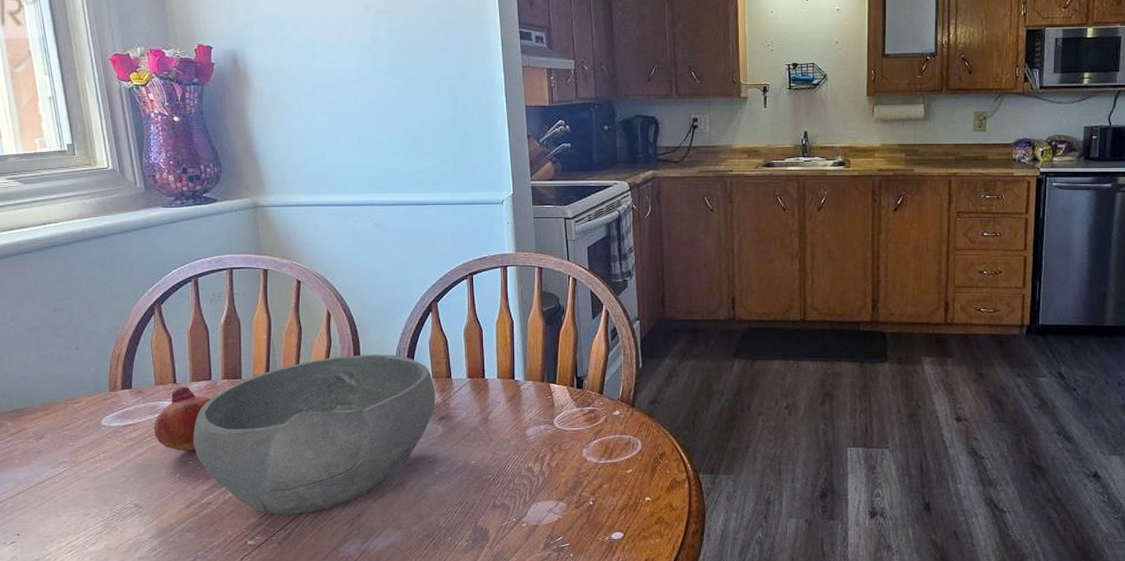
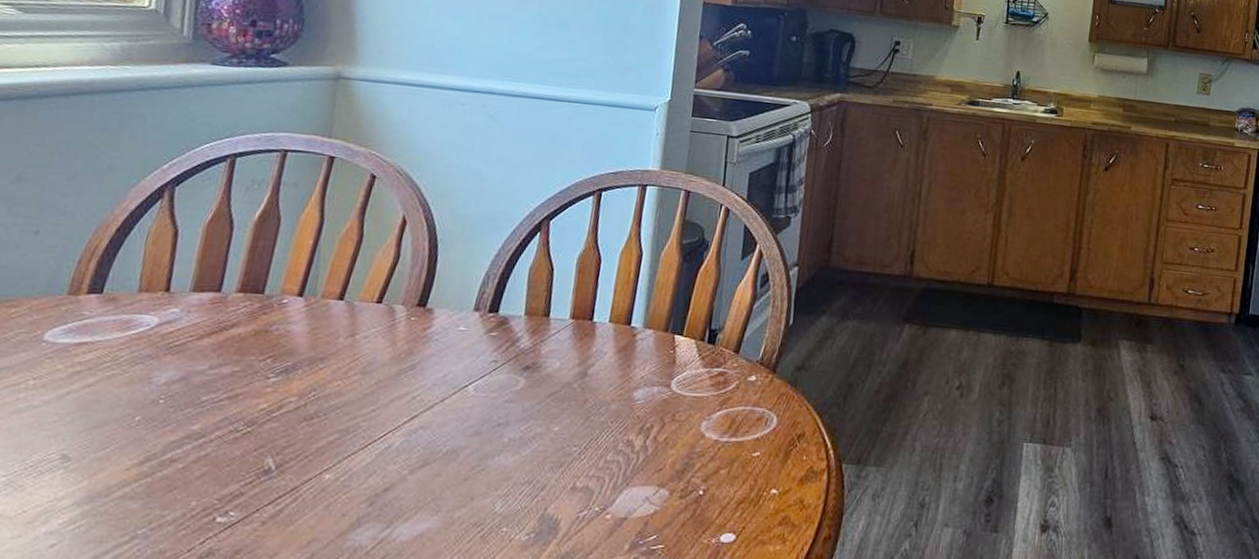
fruit: present [153,386,212,452] -> none [118,297,215,386]
bowl: present [193,354,436,516] -> none [171,276,526,485]

